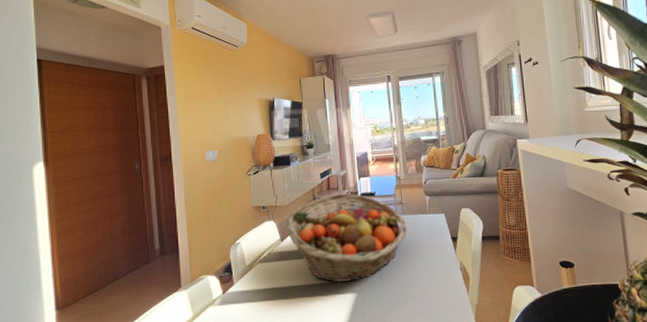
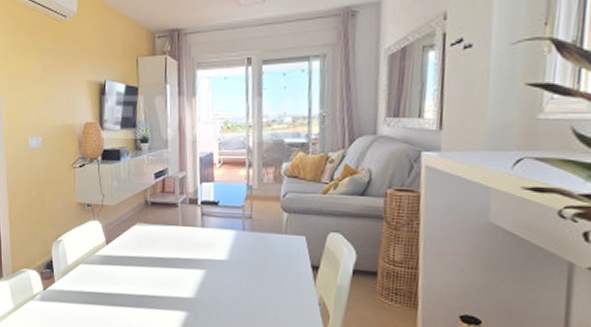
fruit basket: present [284,193,407,283] -> none [111,198,255,299]

